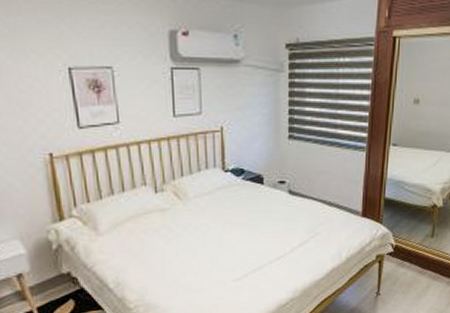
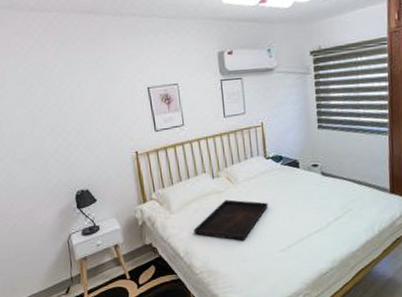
serving tray: none [127,219,224,268] -> present [193,199,268,241]

